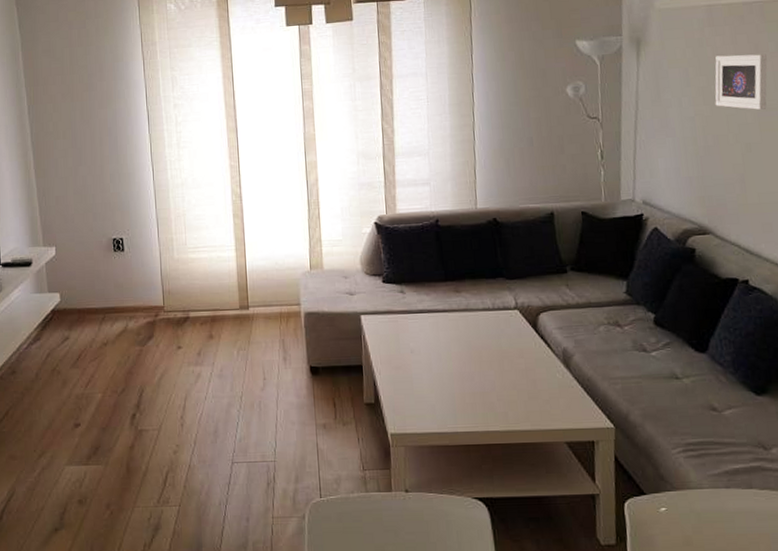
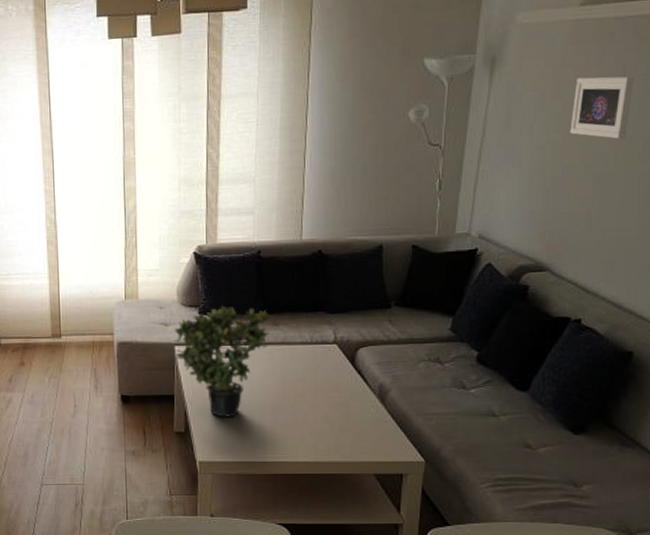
potted plant: none [360,274,455,388] -> present [175,306,273,418]

